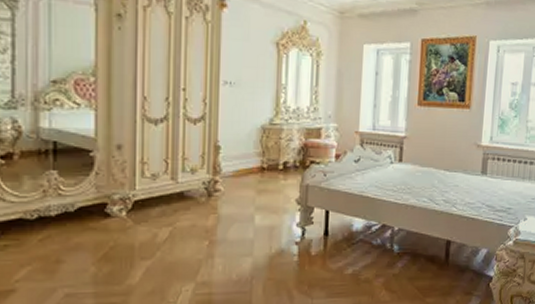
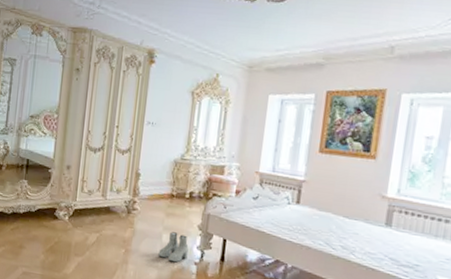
boots: none [251,211,287,246] -> present [158,231,189,263]

